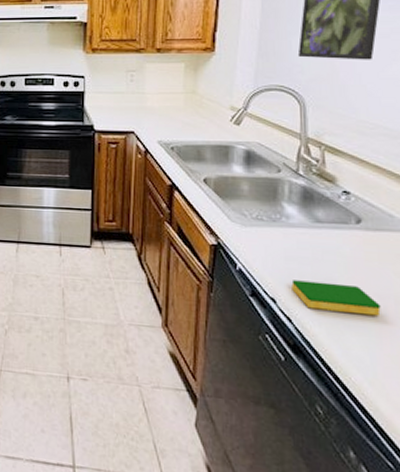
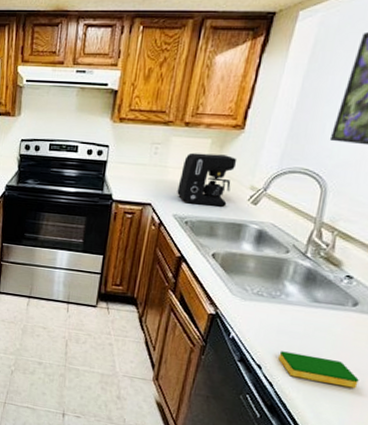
coffee maker: none [158,77,213,129] -> present [177,152,237,207]

